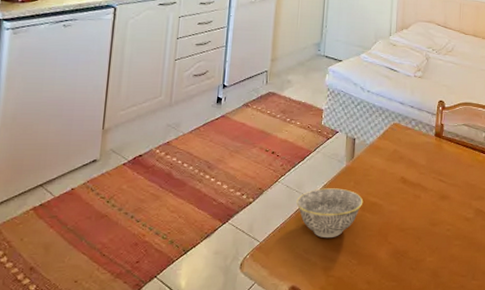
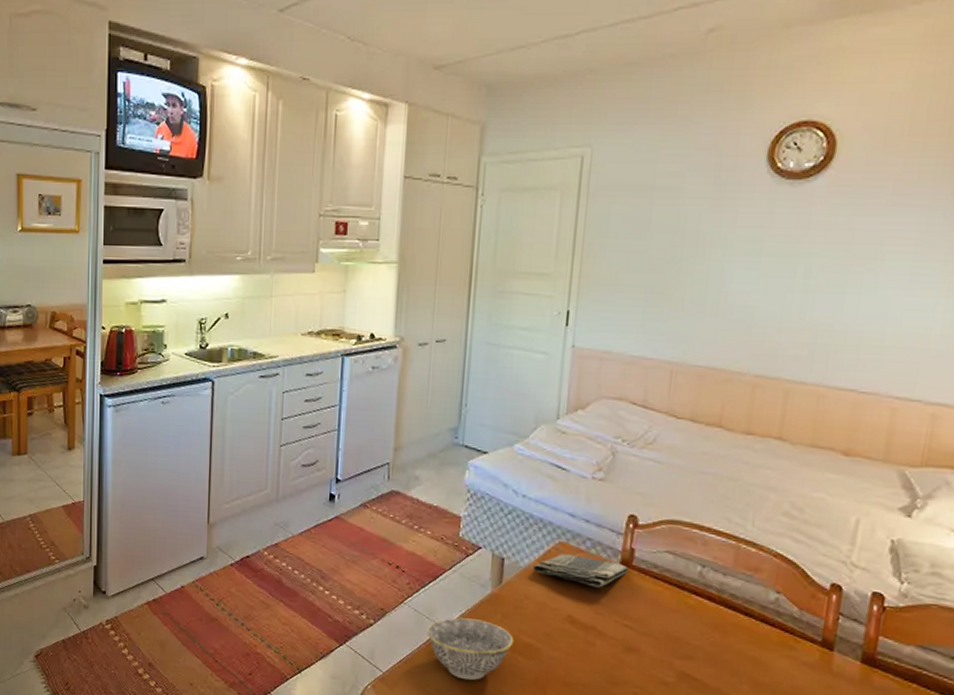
dish towel: none [375,132,440,154] -> present [532,553,629,588]

